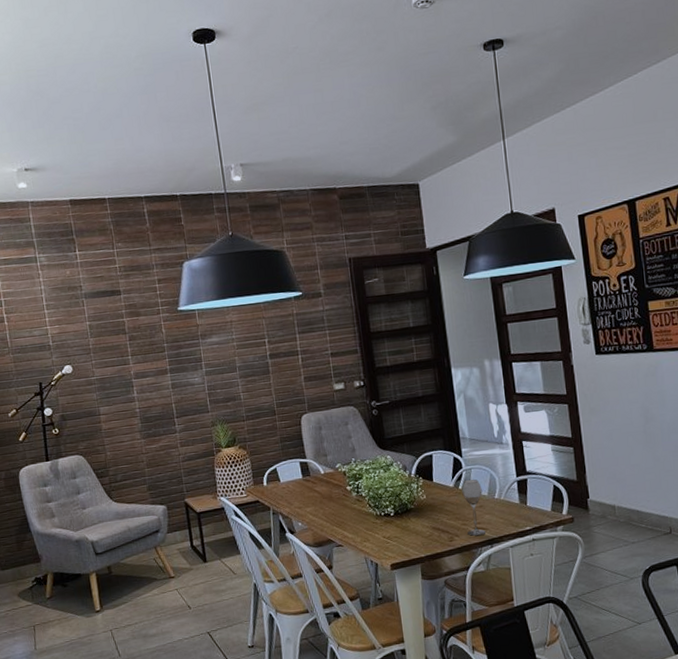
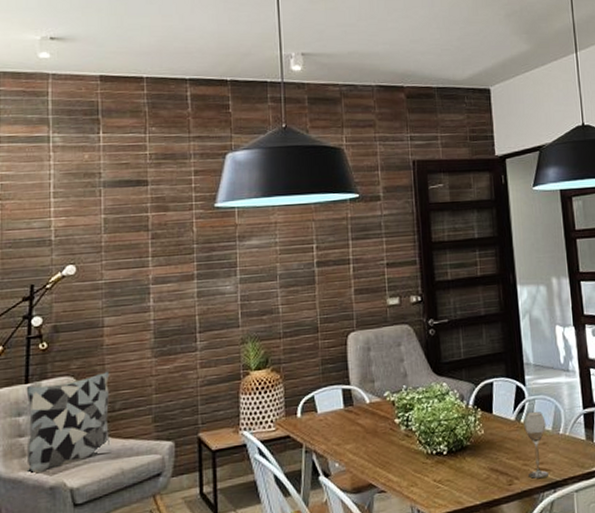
pillow: none [47,450,117,532] -> present [25,370,110,476]

